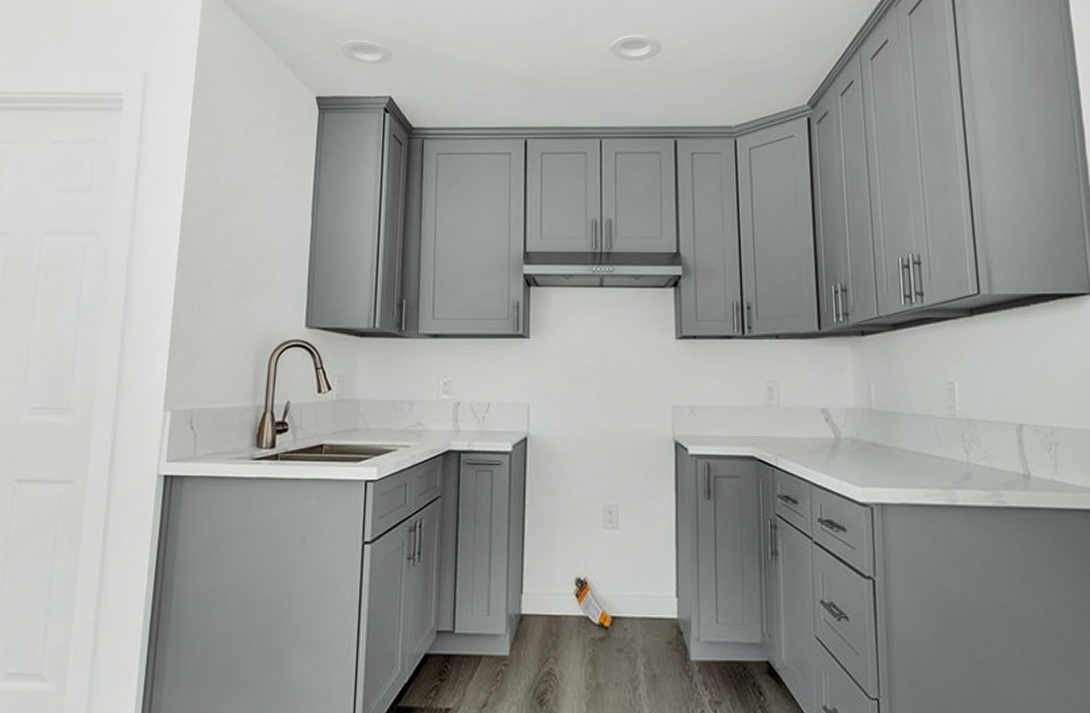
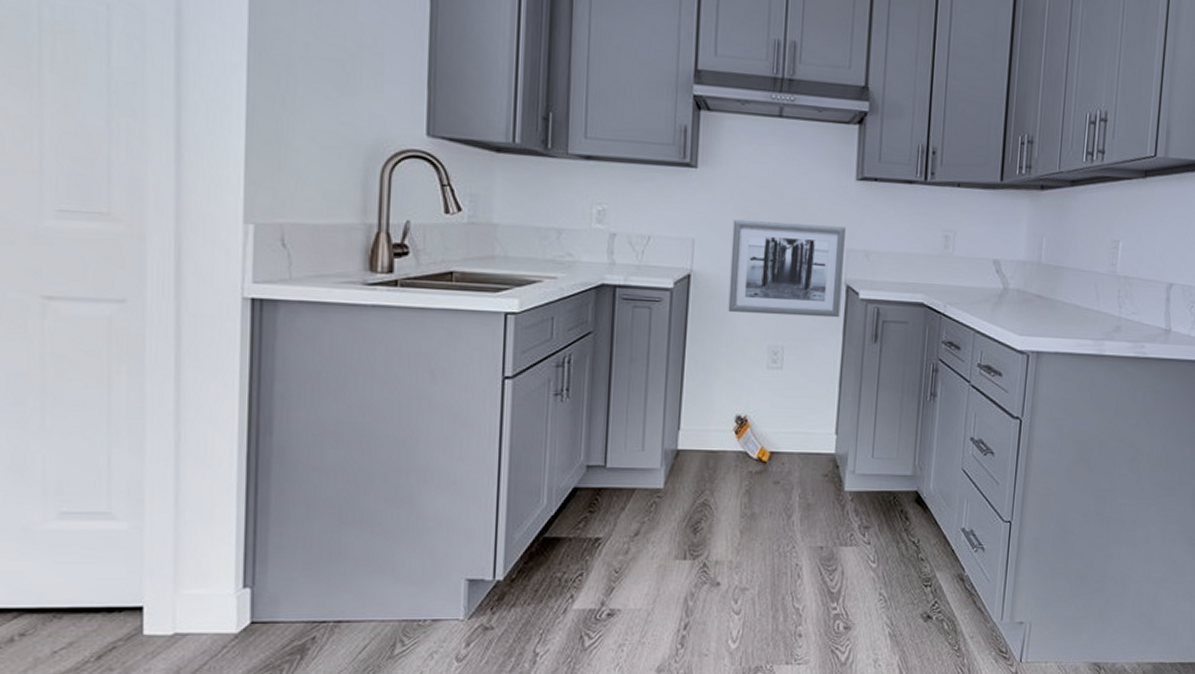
wall art: none [563,384,671,475] -> present [728,220,846,318]

